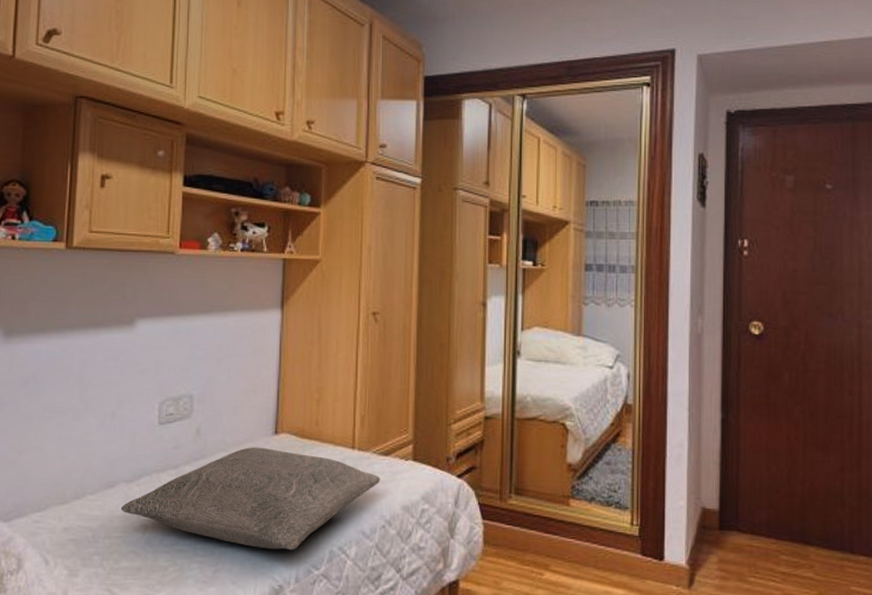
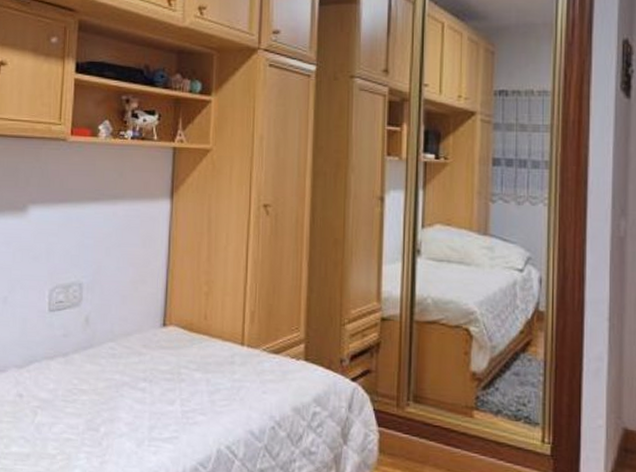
pillow: present [121,447,381,551] -> none [12,338,271,447]

